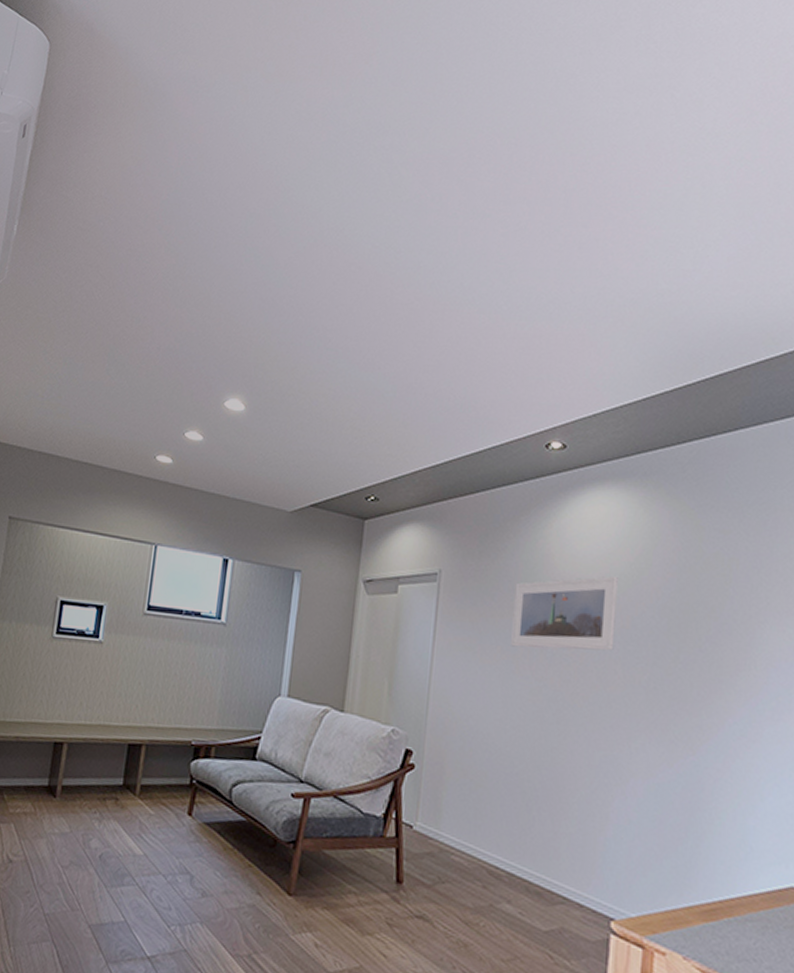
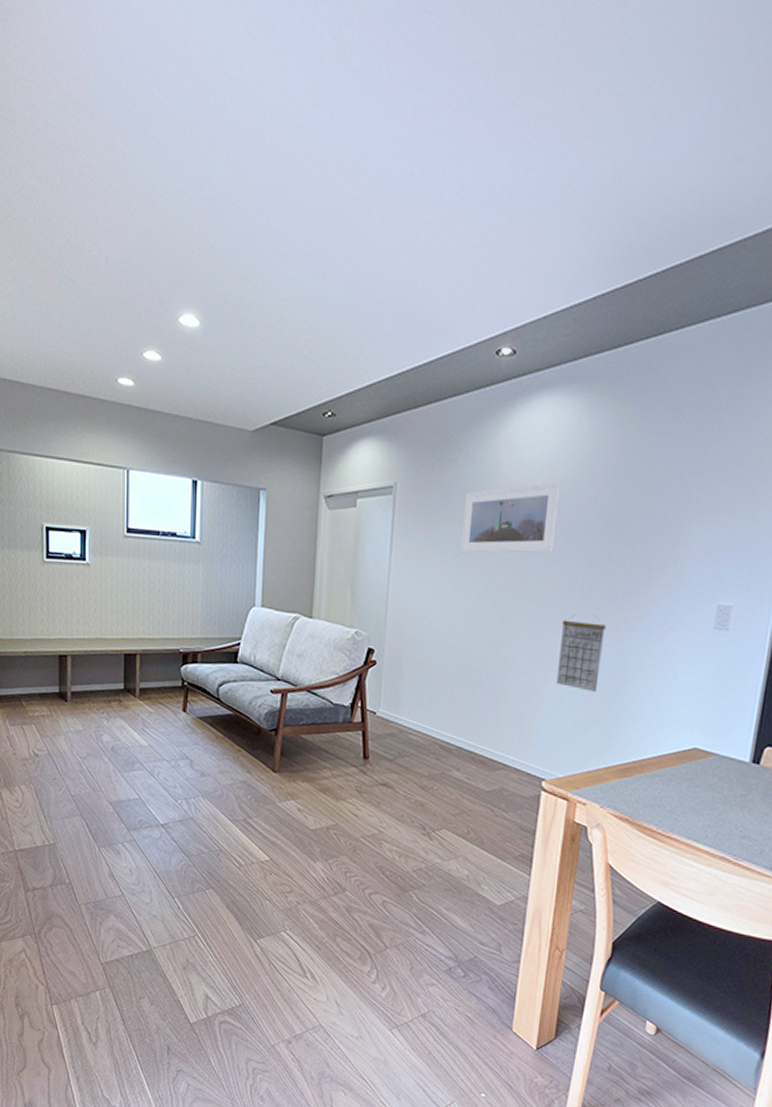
calendar: none [622,720,677,812] -> present [556,613,606,692]

